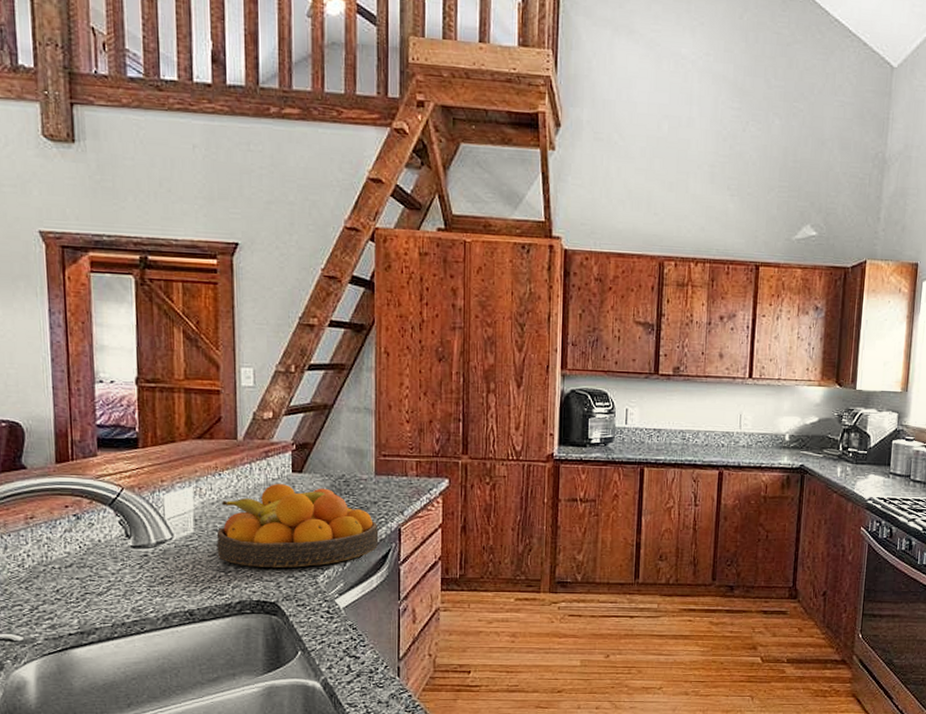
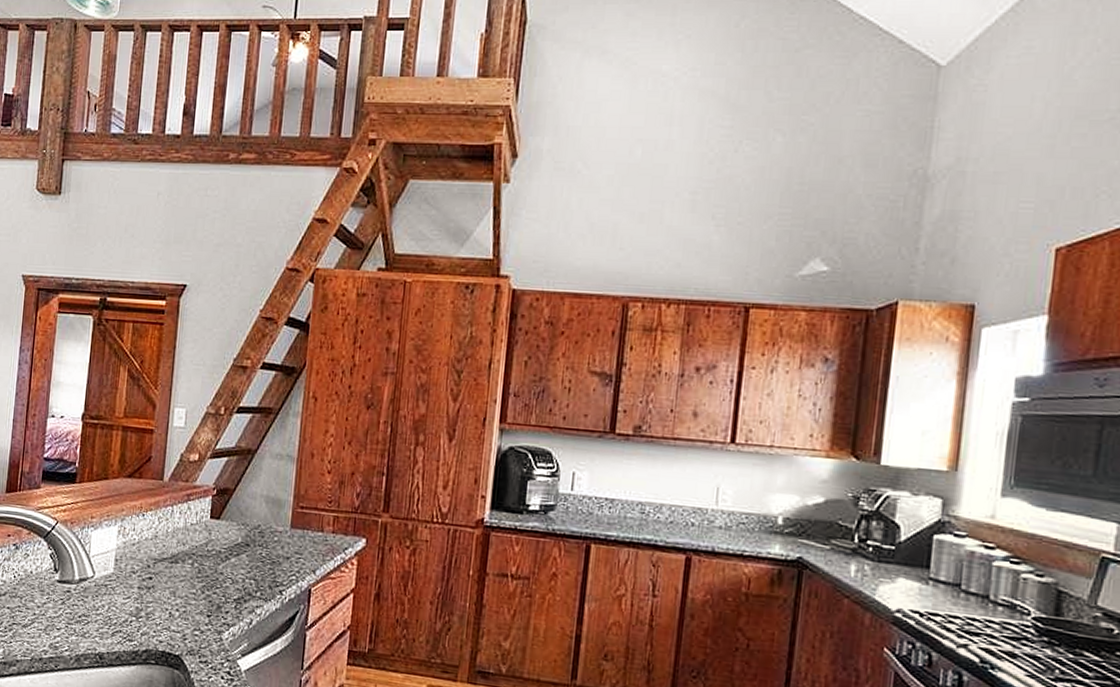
fruit bowl: present [216,484,379,568] -> none [131,529,289,621]

